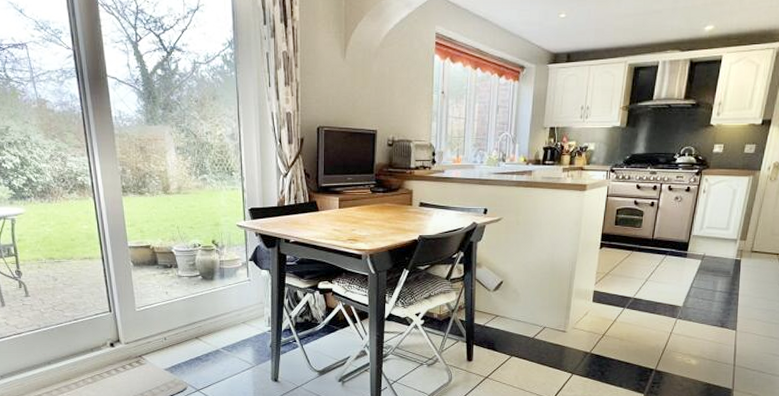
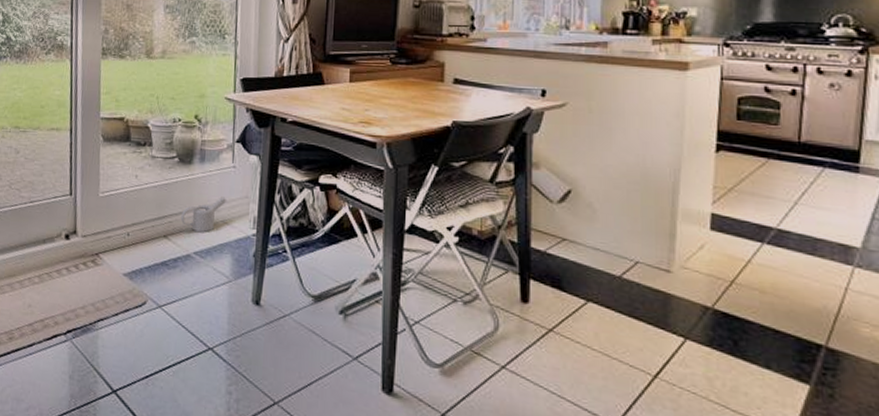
watering can: none [208,304,246,333] -> present [180,196,227,233]

